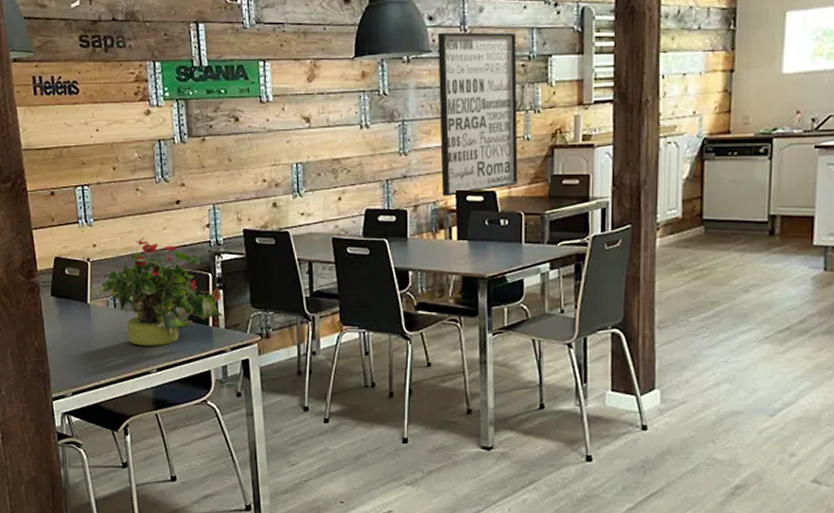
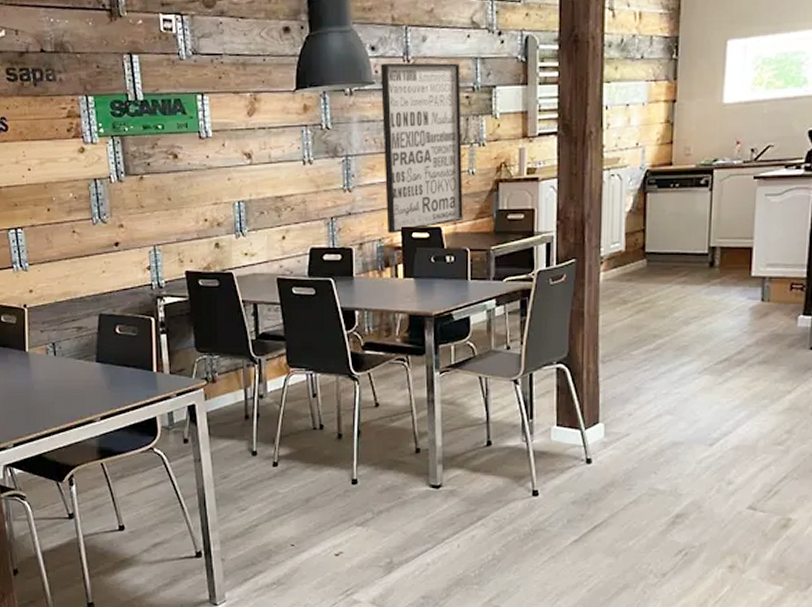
potted plant: present [99,236,224,346] -> none [37,280,168,394]

